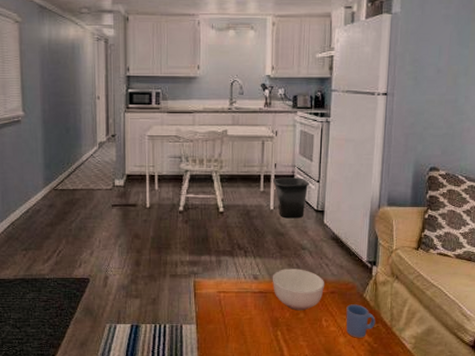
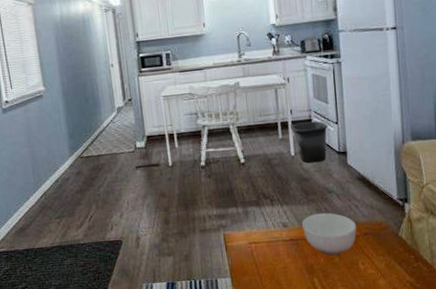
mug: present [346,304,376,338] -> none [382,244,415,279]

